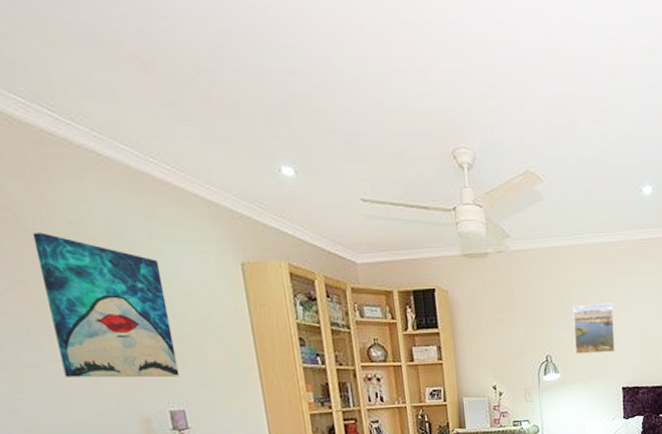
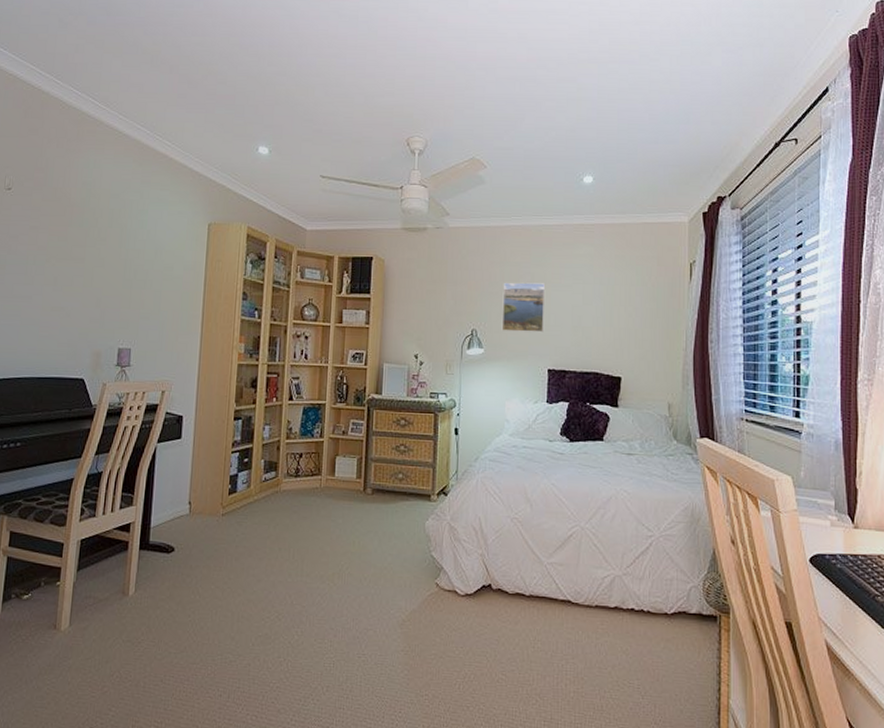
wall art: present [32,232,180,378] -> none [43,190,143,318]

